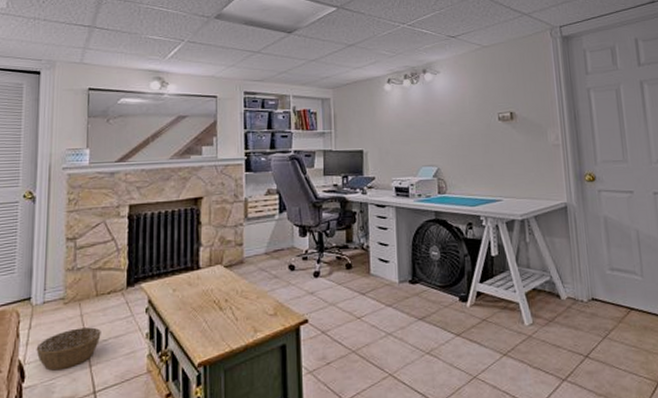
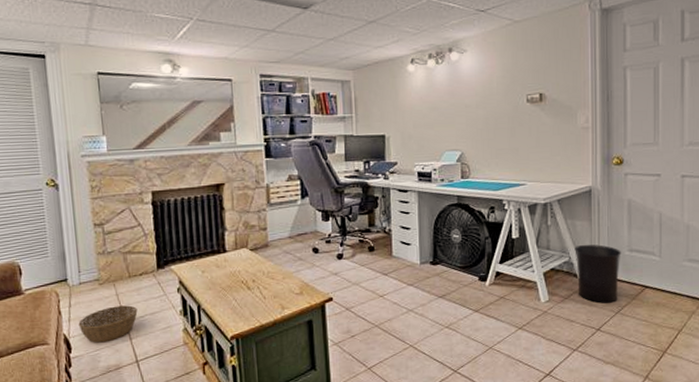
waste bin: none [555,262,604,327] -> present [574,244,621,303]

